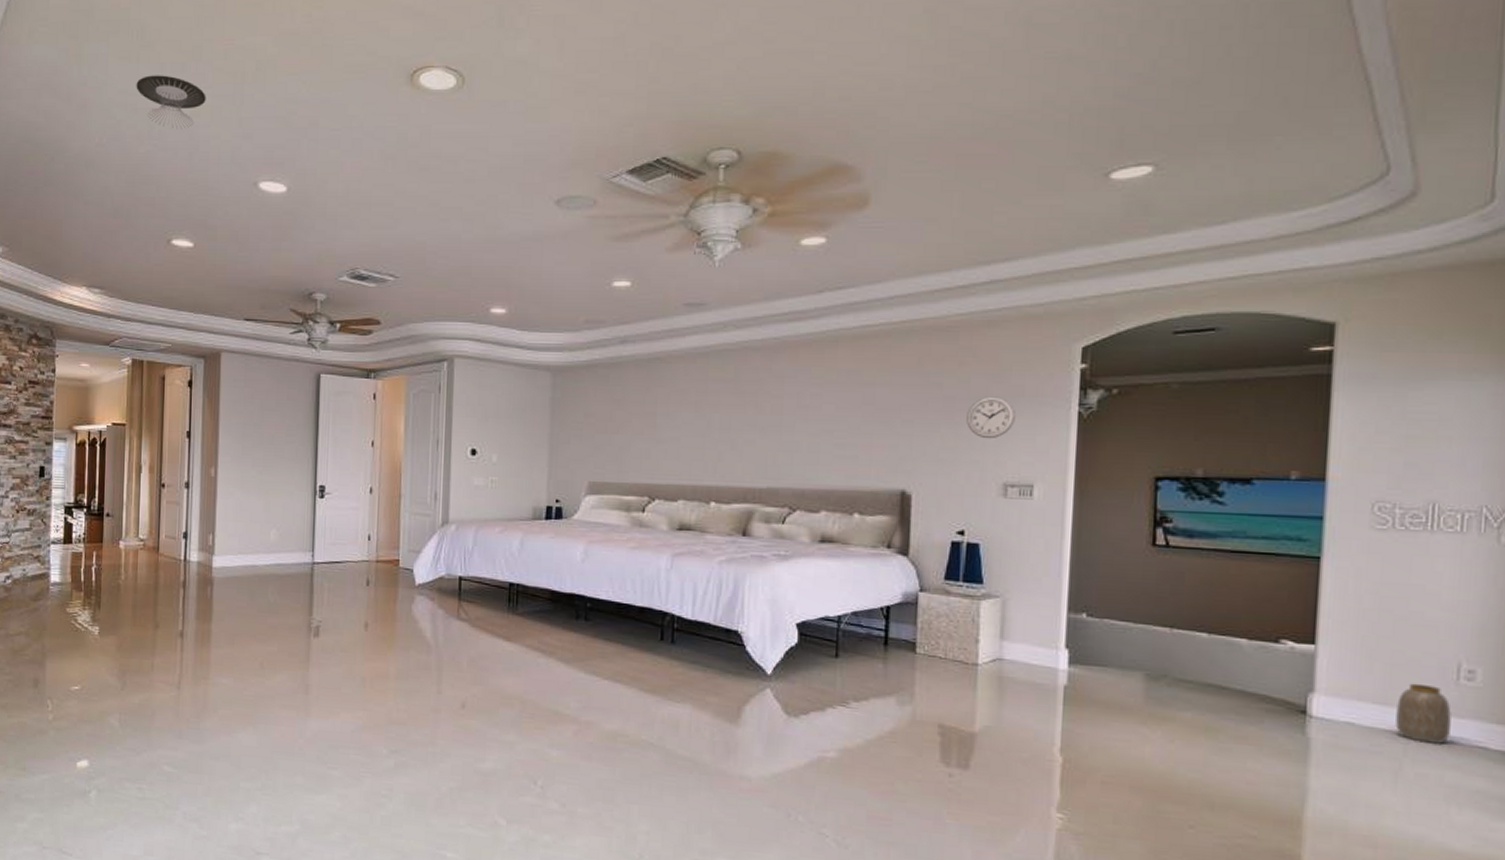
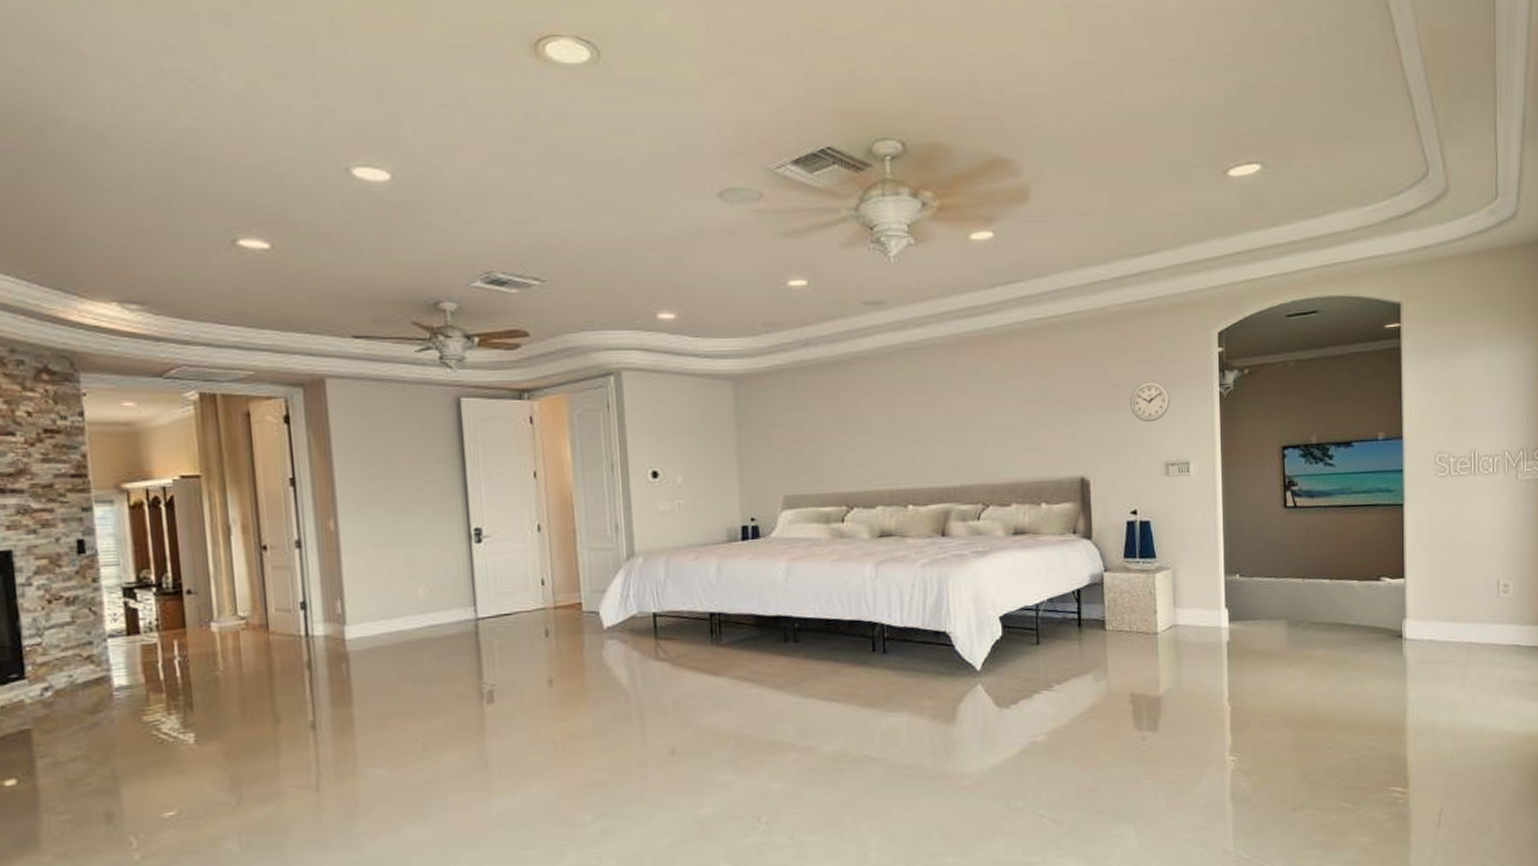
recessed light: present [136,75,206,129] -> none [158,27,265,99]
vase: present [1395,683,1451,744] -> none [1461,600,1496,648]

